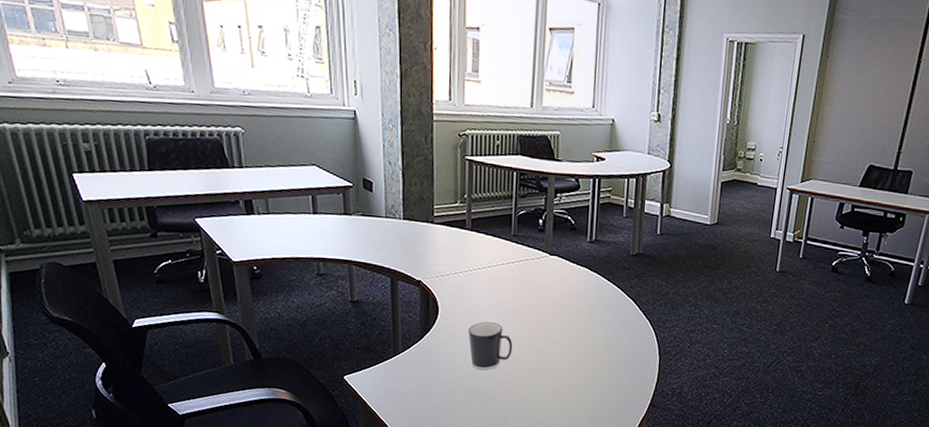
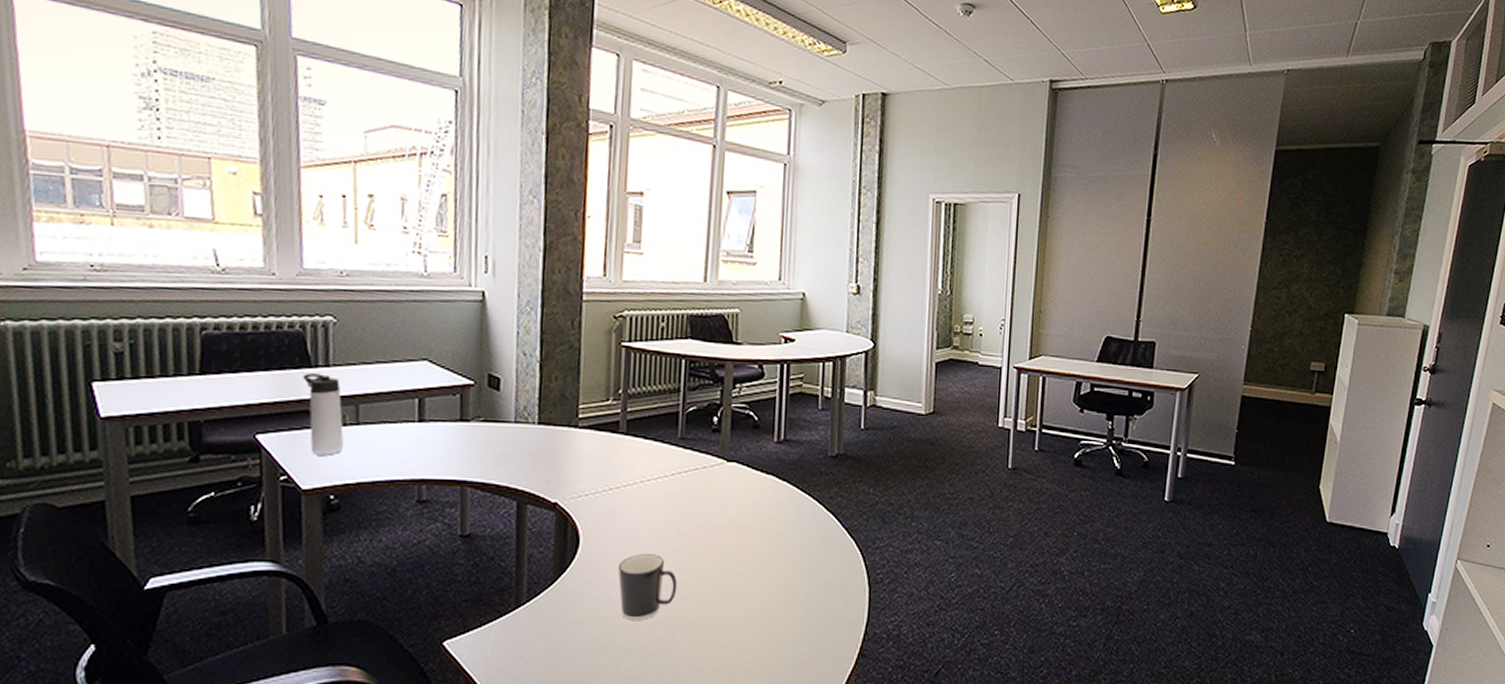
thermos bottle: none [224,172,259,237] -> present [302,373,344,455]

